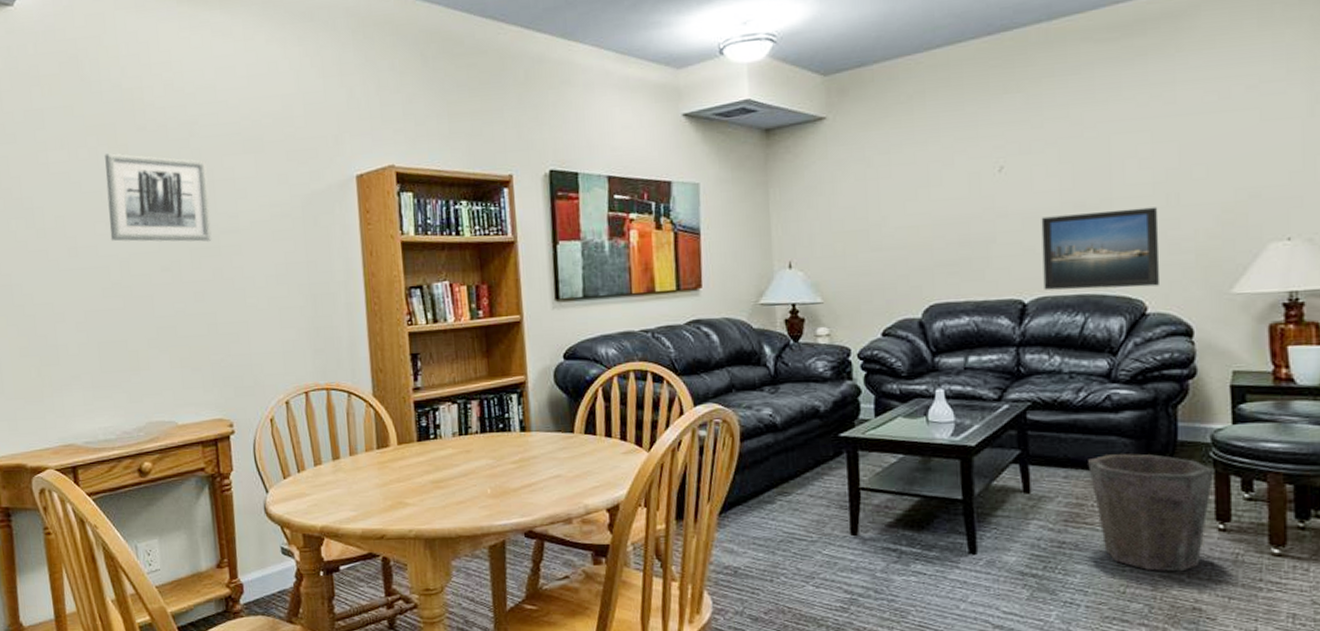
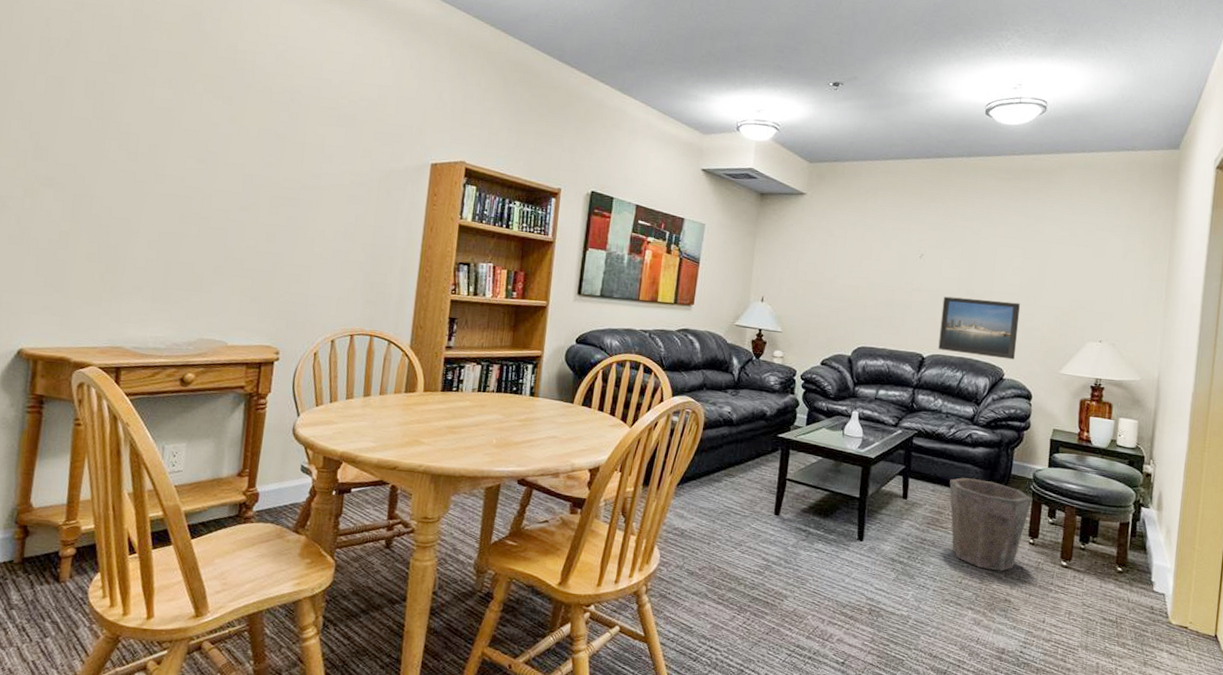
wall art: present [105,153,212,242] -> none [198,101,301,193]

